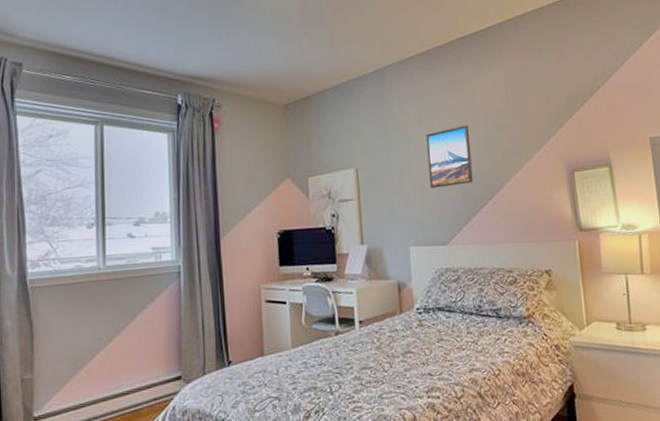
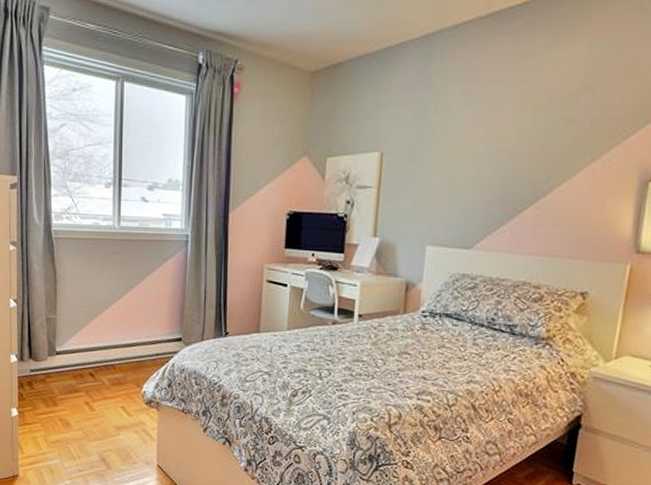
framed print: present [425,125,474,188] -> none [463,111,525,184]

